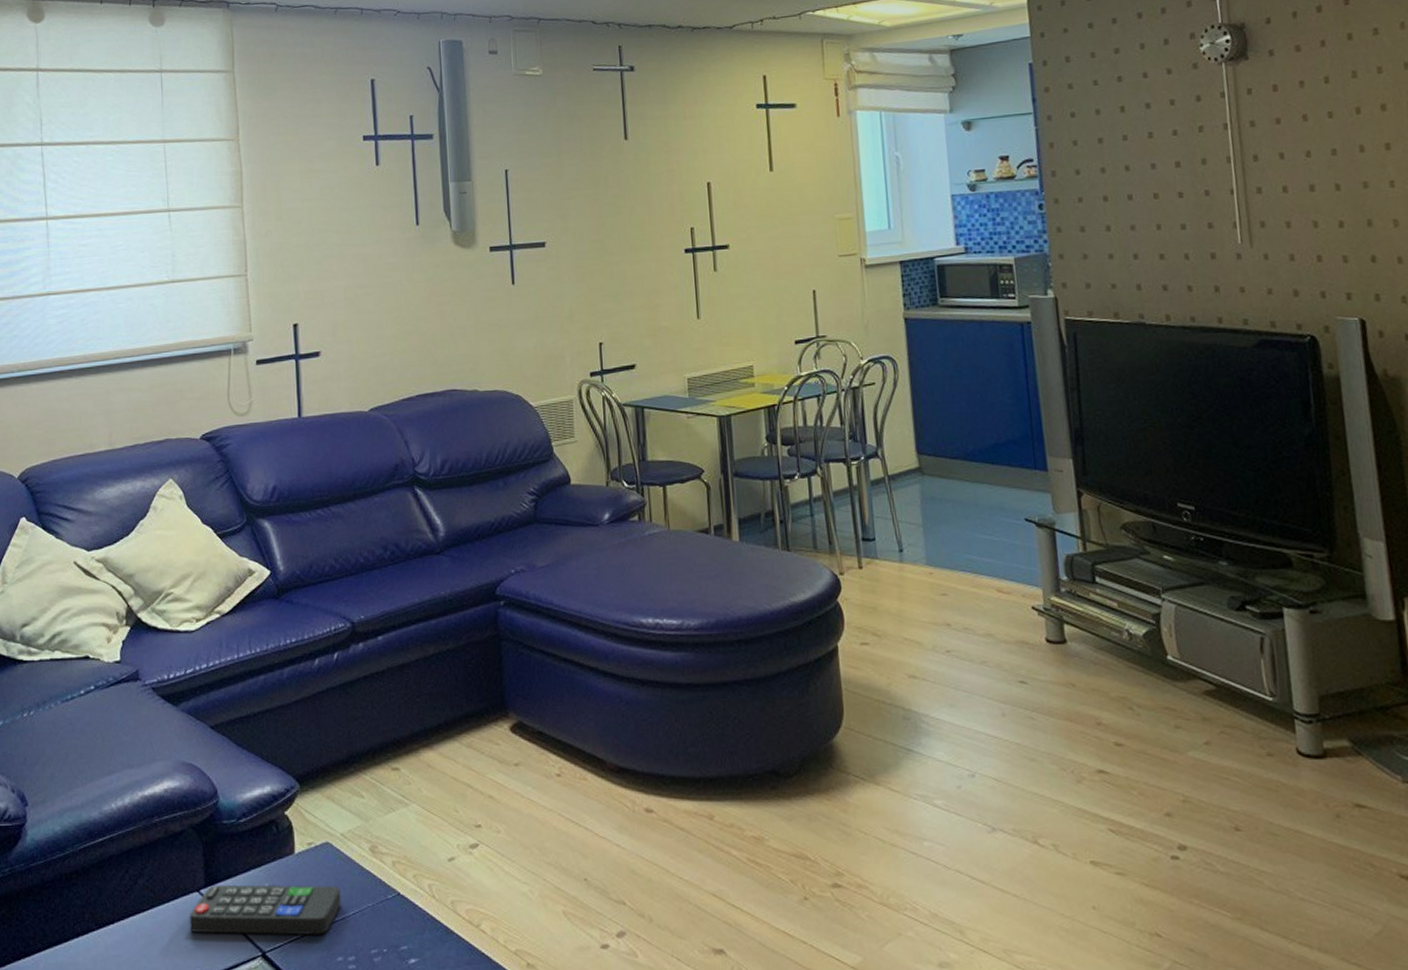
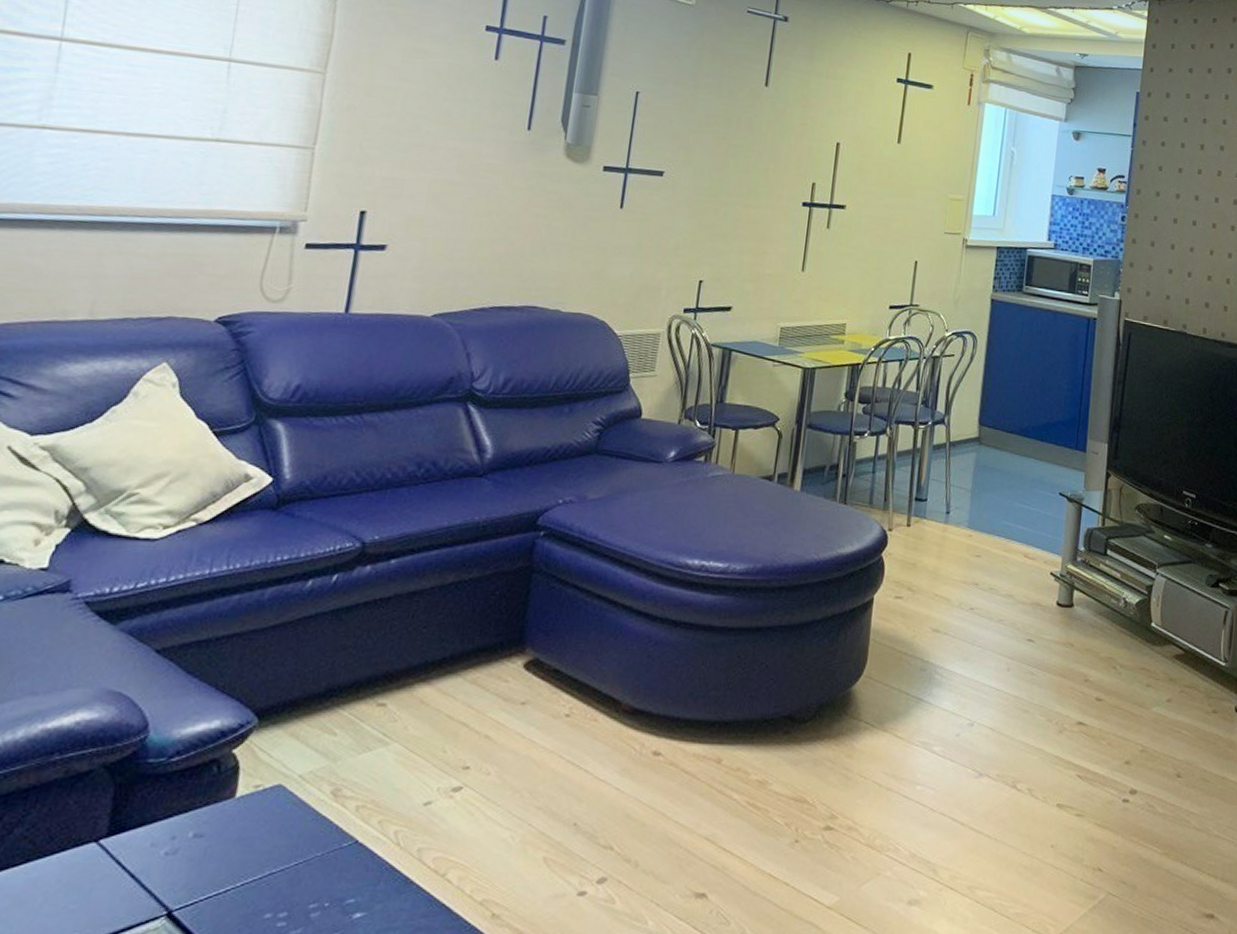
remote control: present [189,885,341,935] -> none [74,833,286,891]

